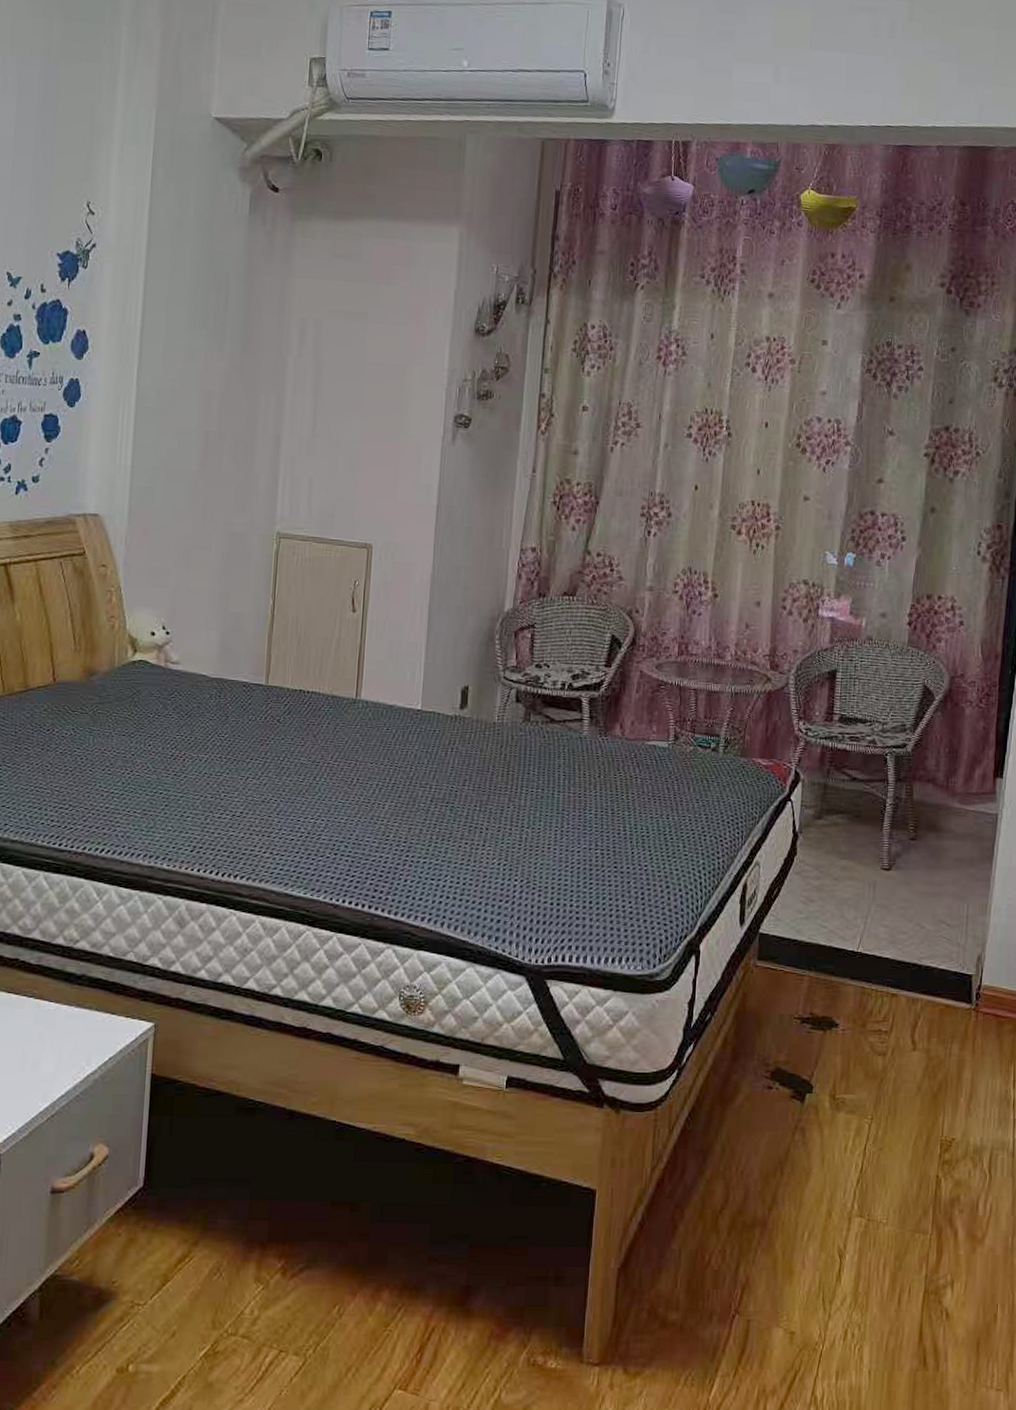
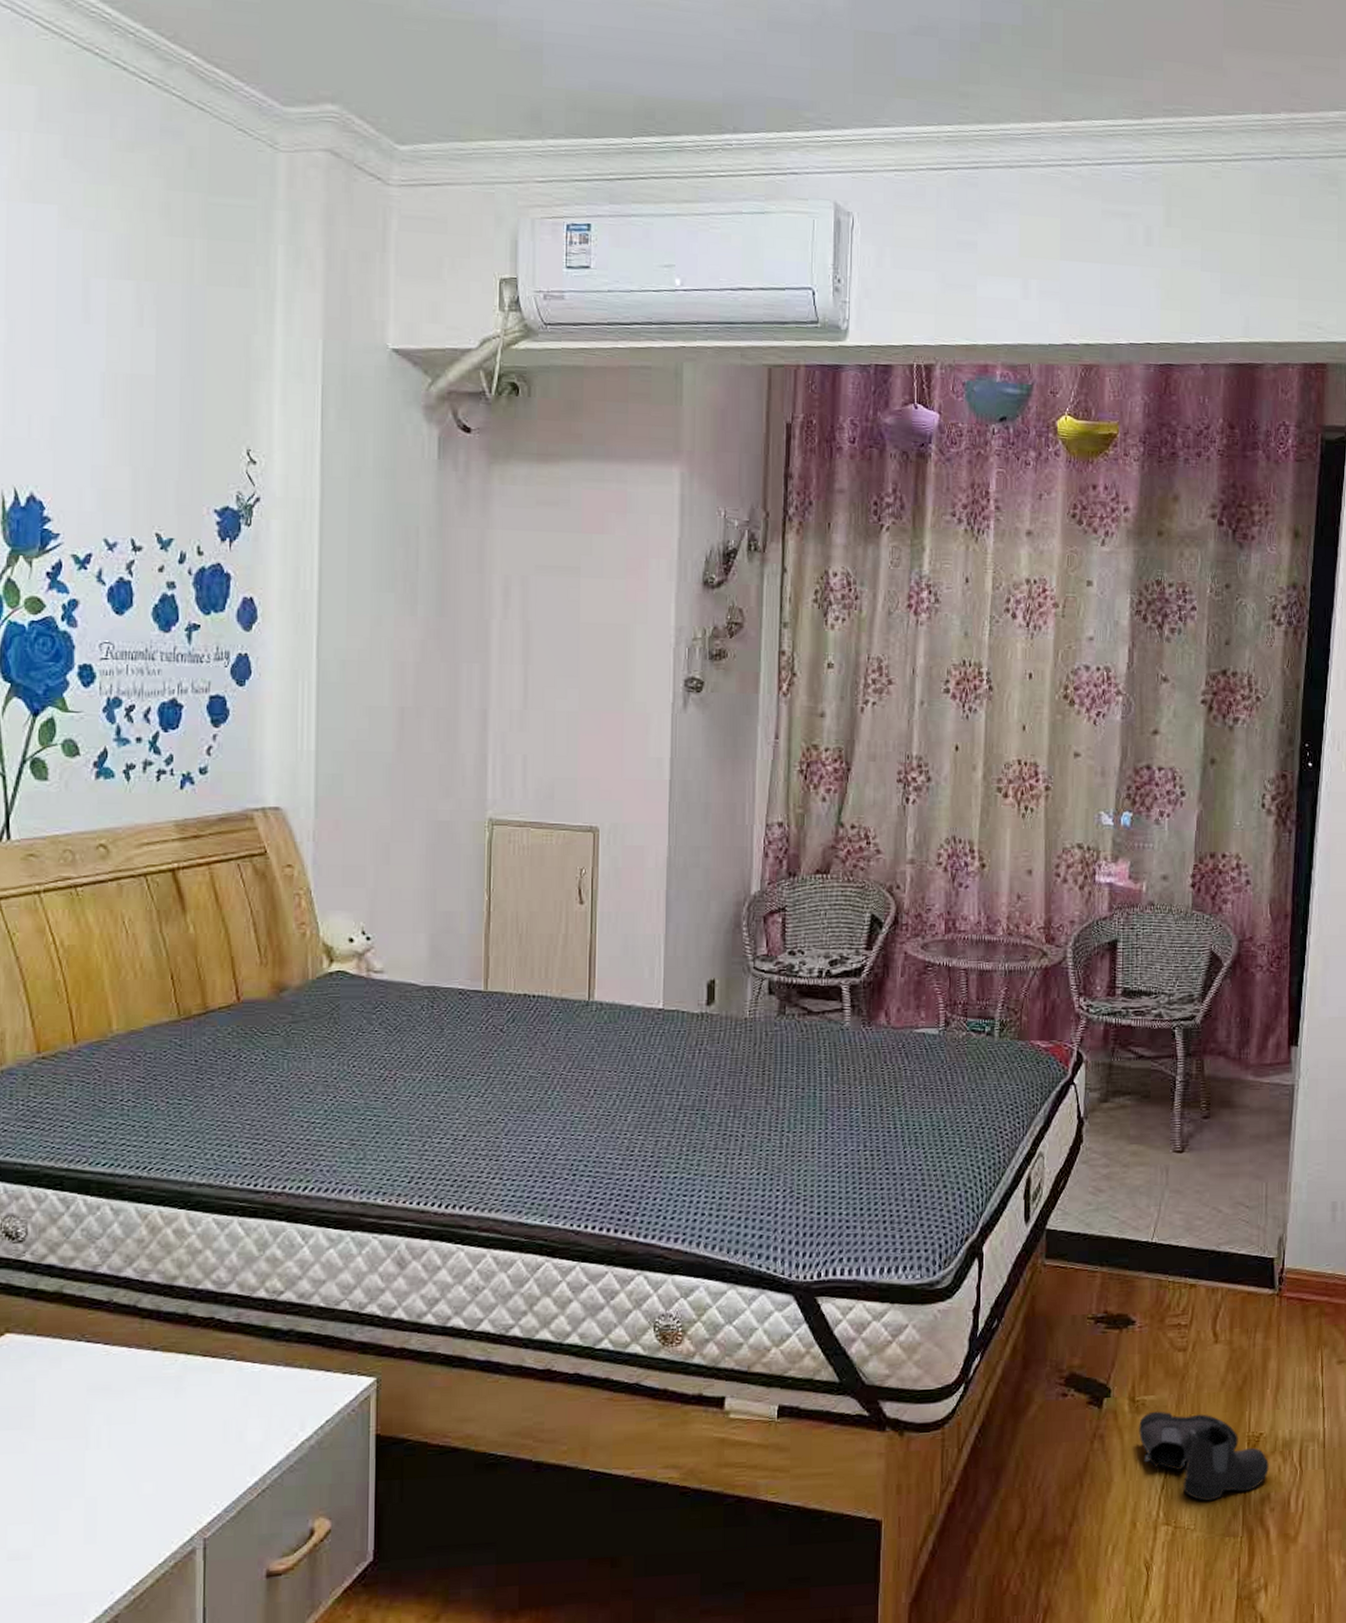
boots: none [838,1109,960,1198] -> present [1139,1411,1269,1501]

